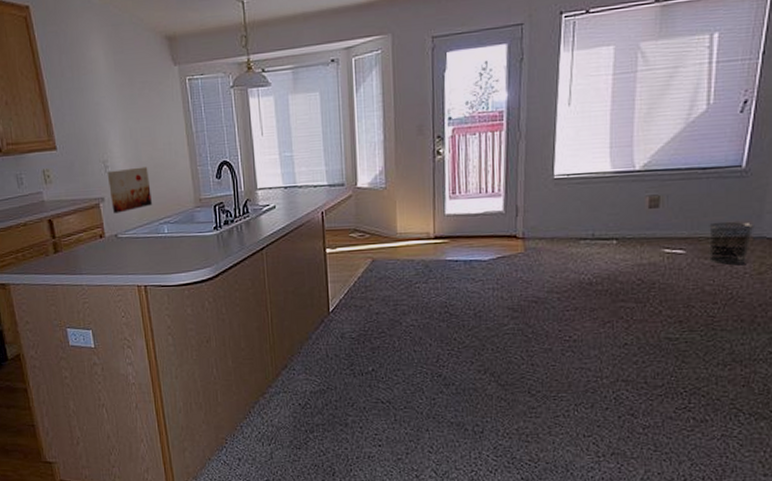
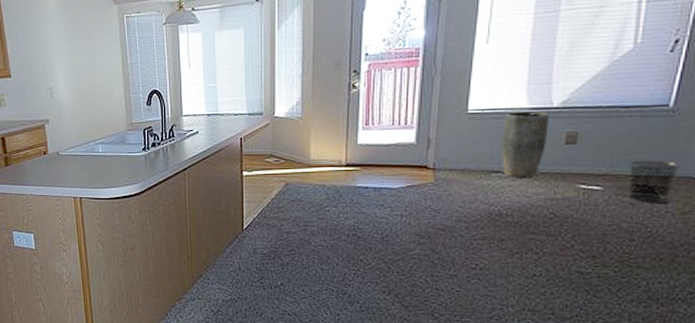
wall art: present [107,166,152,214] -> none [52,93,89,134]
vase: none [588,175,632,245] -> present [502,111,549,178]

